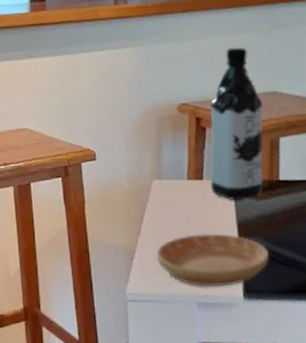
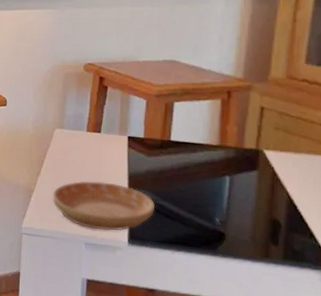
water bottle: present [209,47,263,201] -> none [107,17,161,155]

